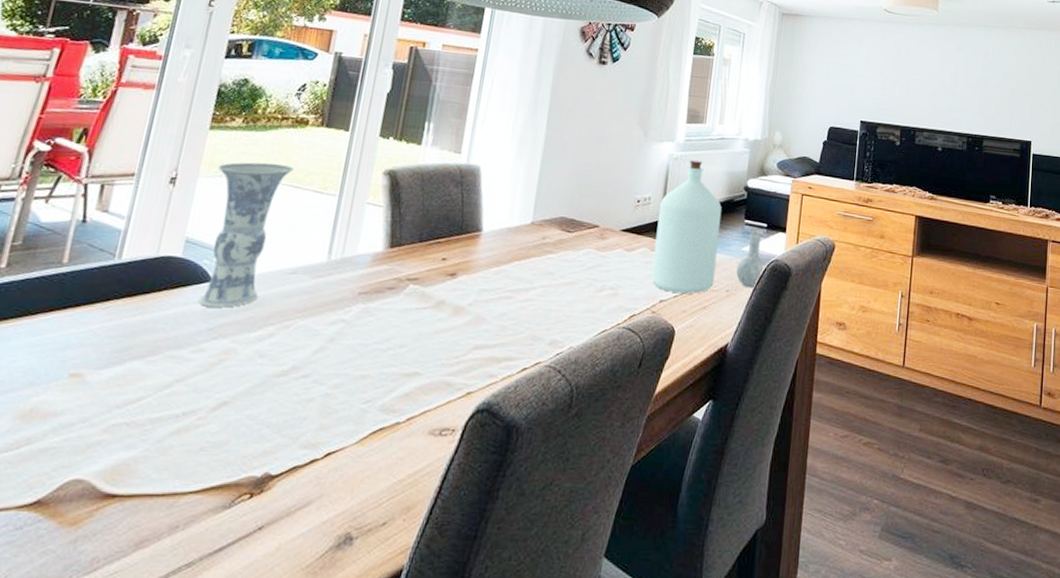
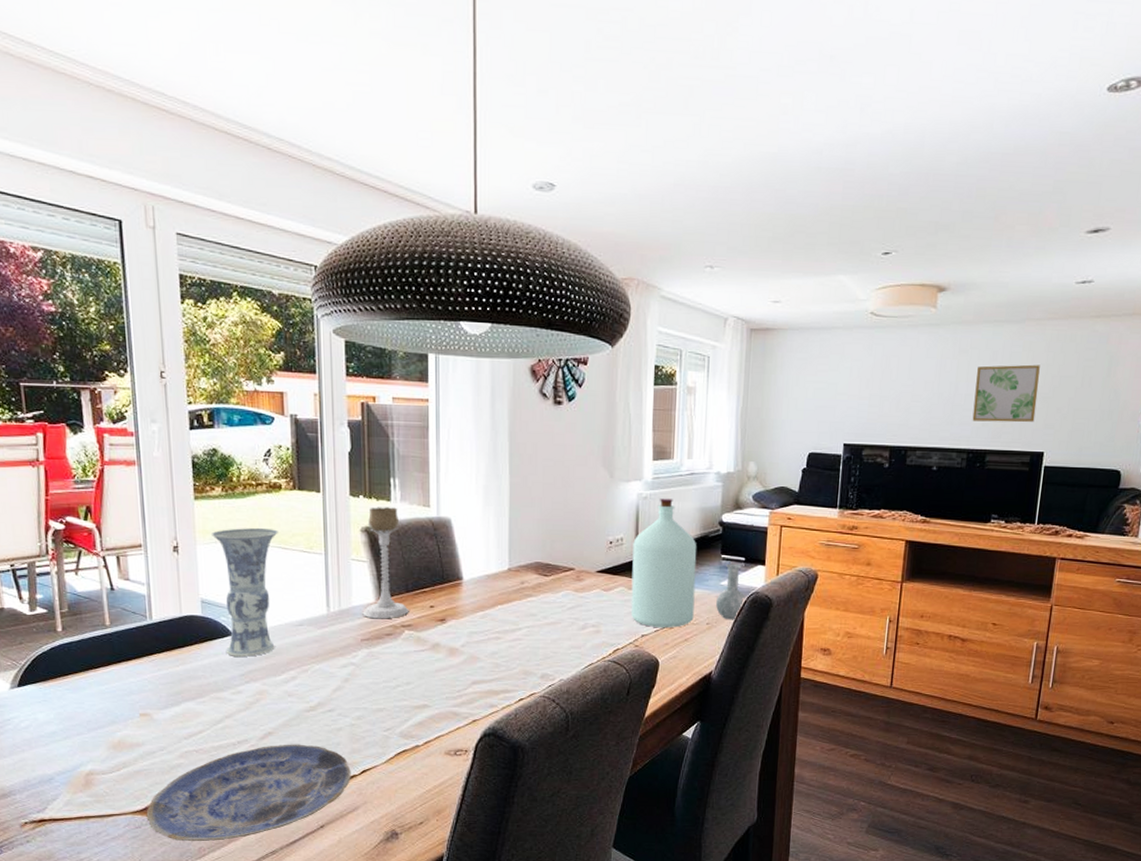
plate: none [34,417,313,550] -> present [146,744,351,842]
candle holder: none [366,150,428,271] -> present [362,507,409,619]
wall art: none [970,62,1024,114] -> present [972,364,1040,423]

